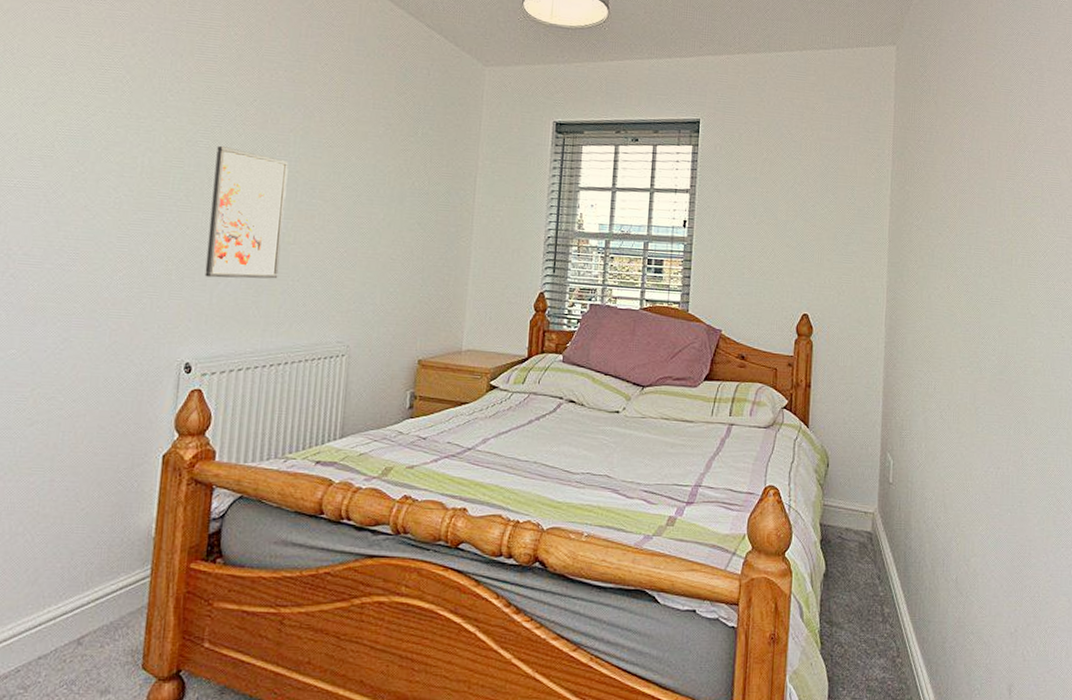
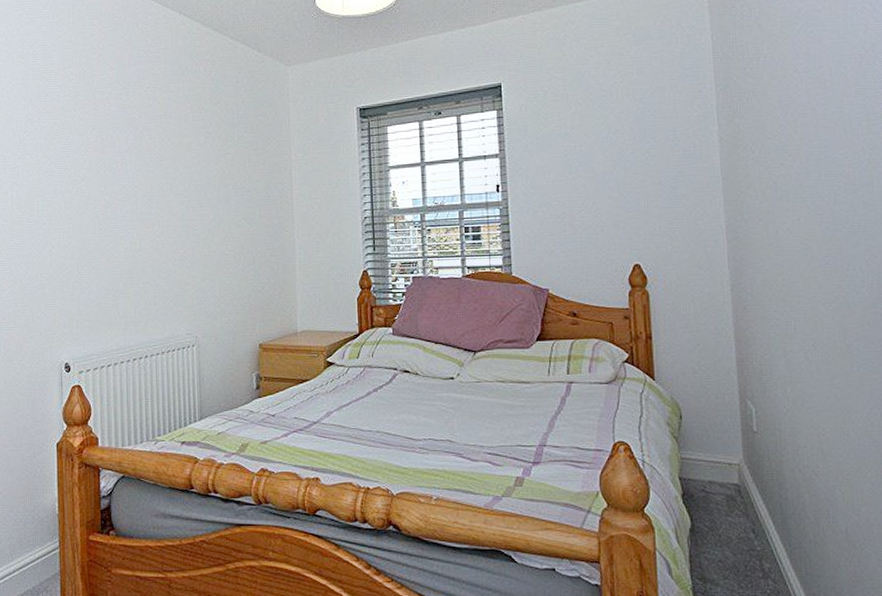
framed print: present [205,146,289,279] -> none [68,173,131,288]

